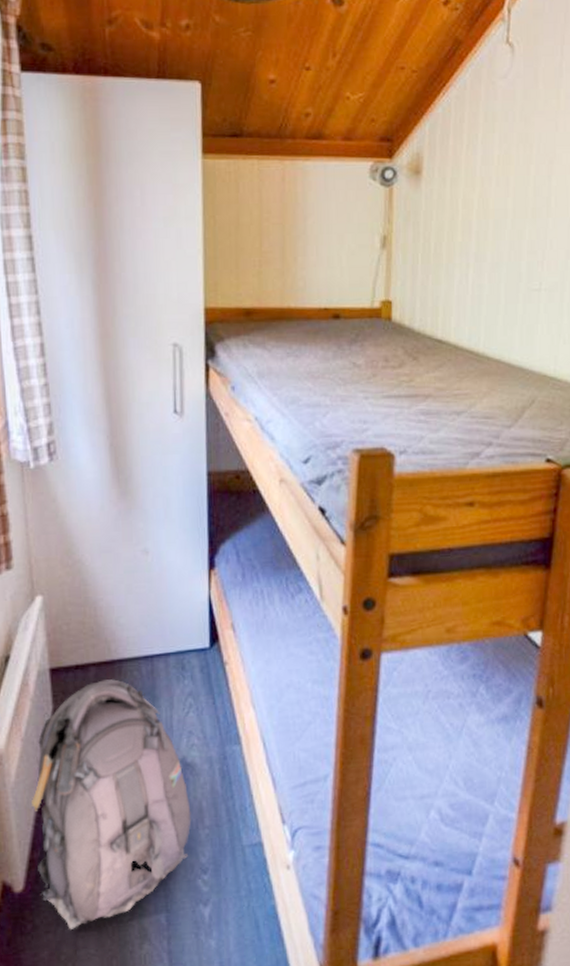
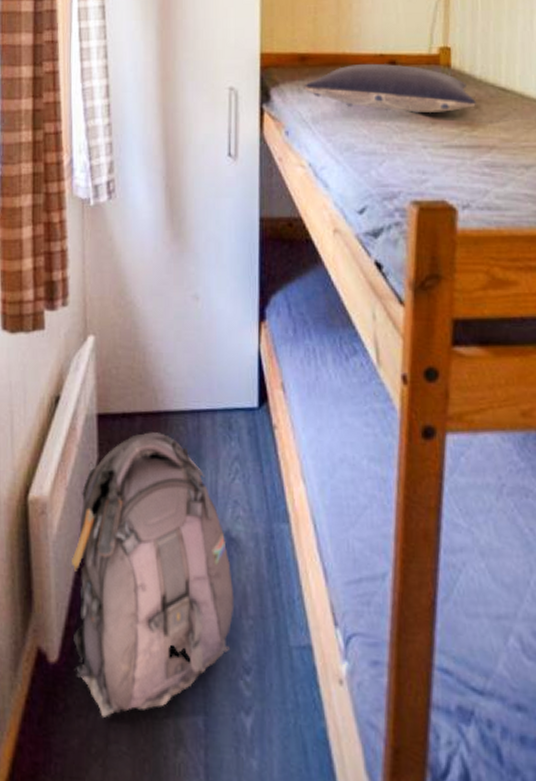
pillow: none [250,317,414,366] -> present [305,63,476,114]

